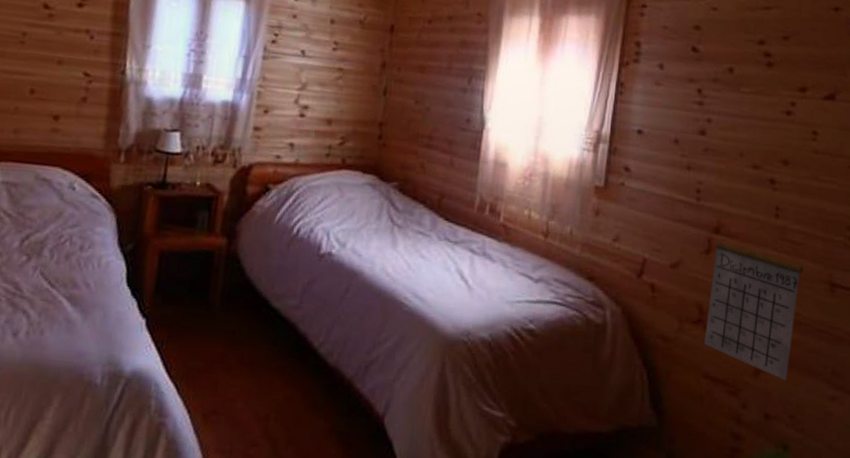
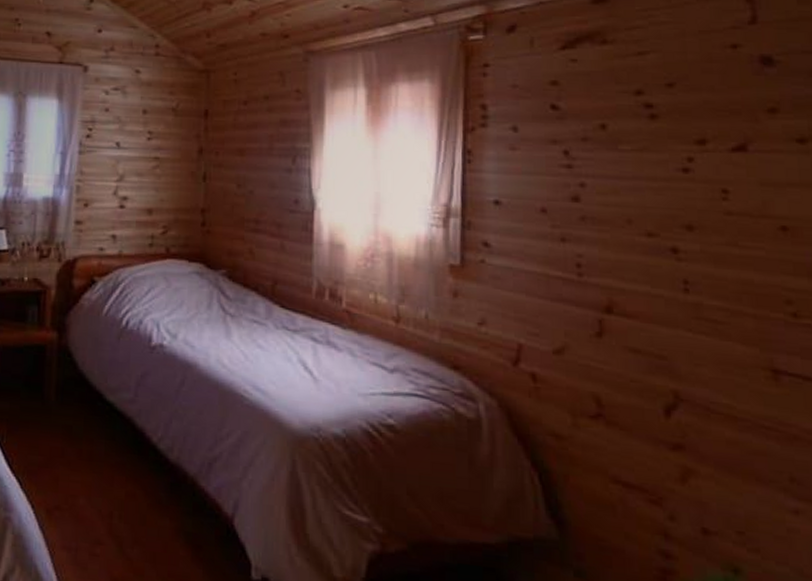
calendar: present [704,227,803,382] -> none [608,304,732,490]

